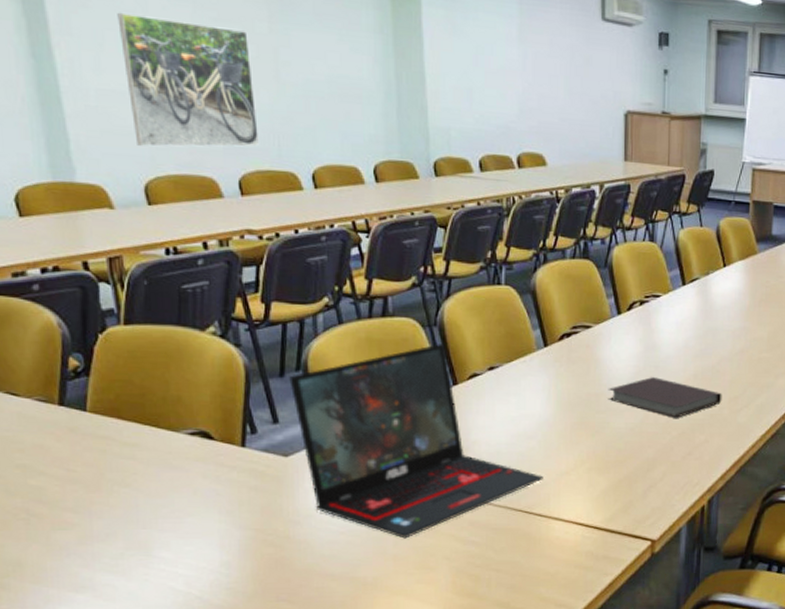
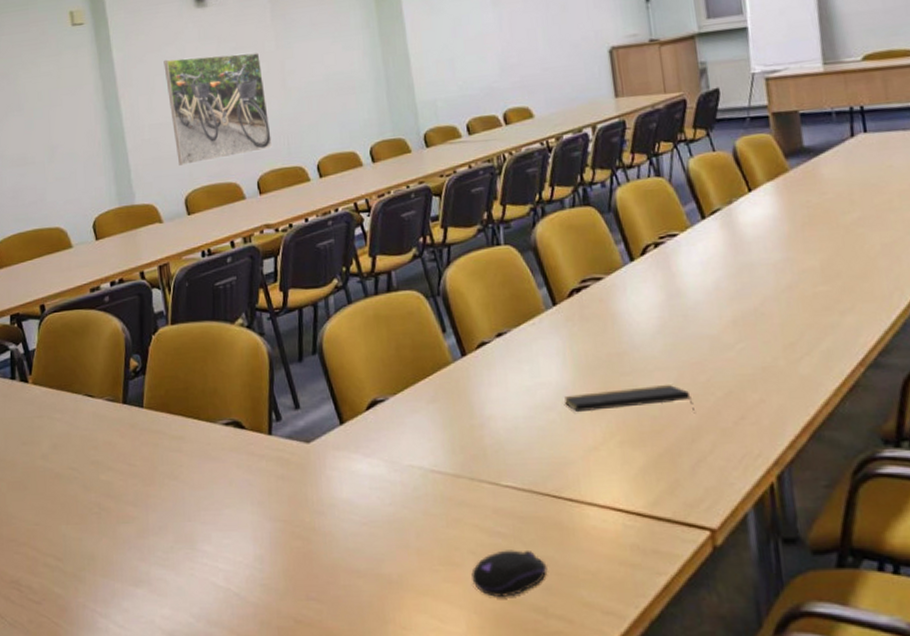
laptop: present [289,343,543,539] -> none [307,312,570,530]
computer mouse: none [444,556,513,595] -> present [471,550,548,597]
notepad: none [545,424,653,449] -> present [564,385,695,414]
notebook: present [608,377,722,418] -> none [630,328,774,375]

